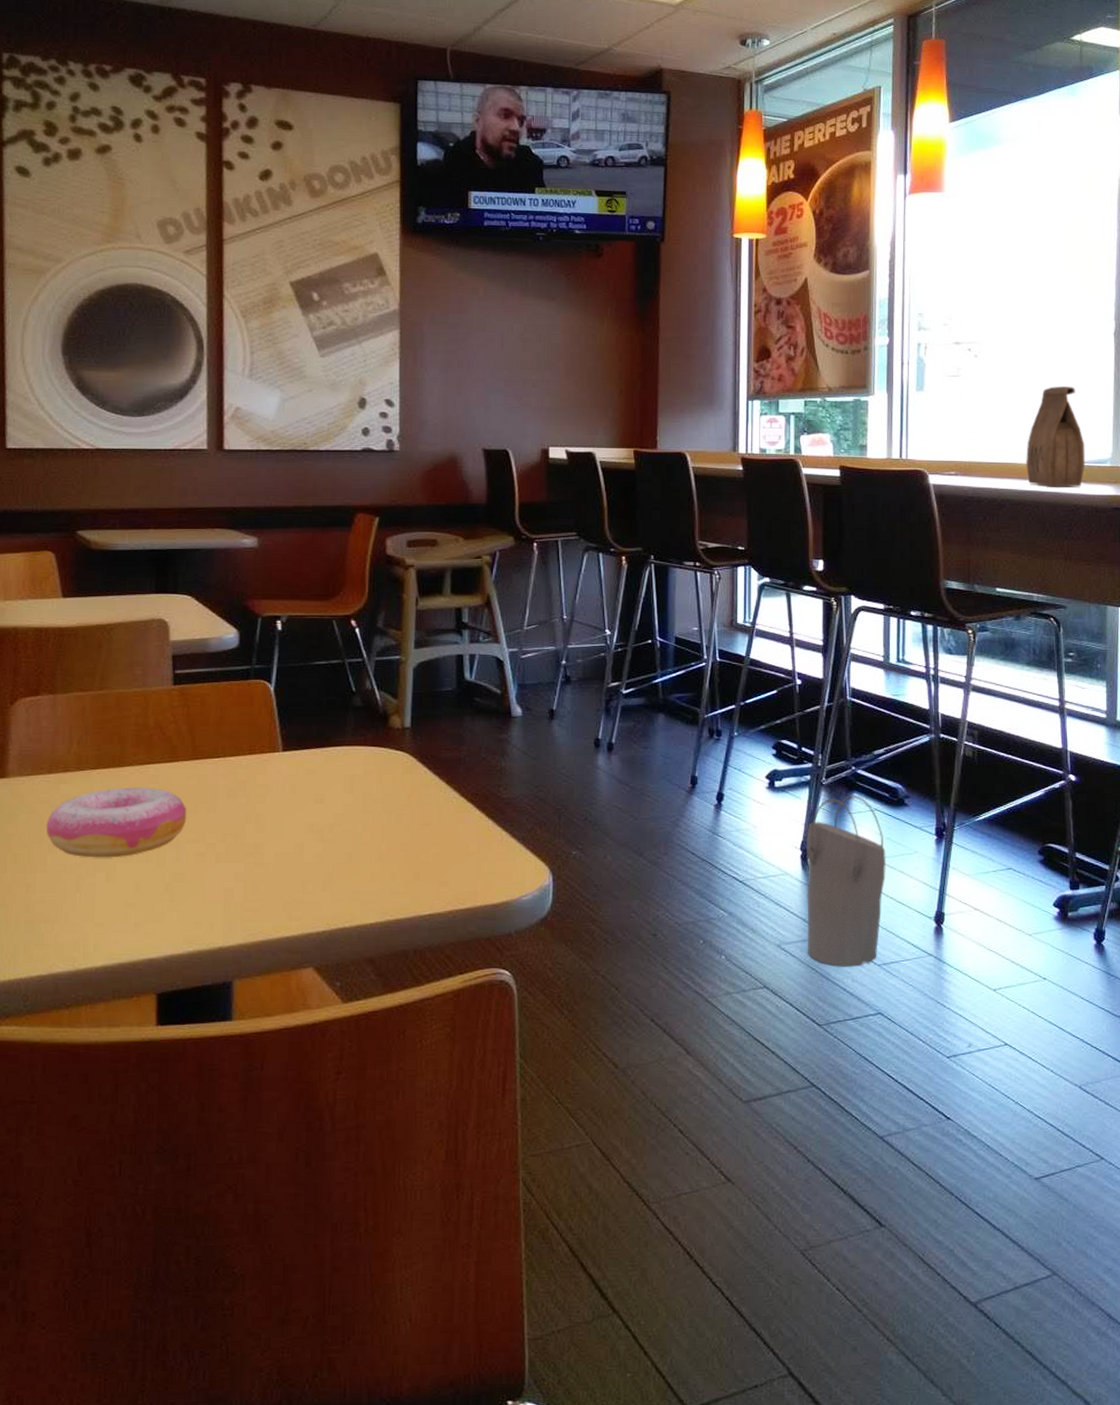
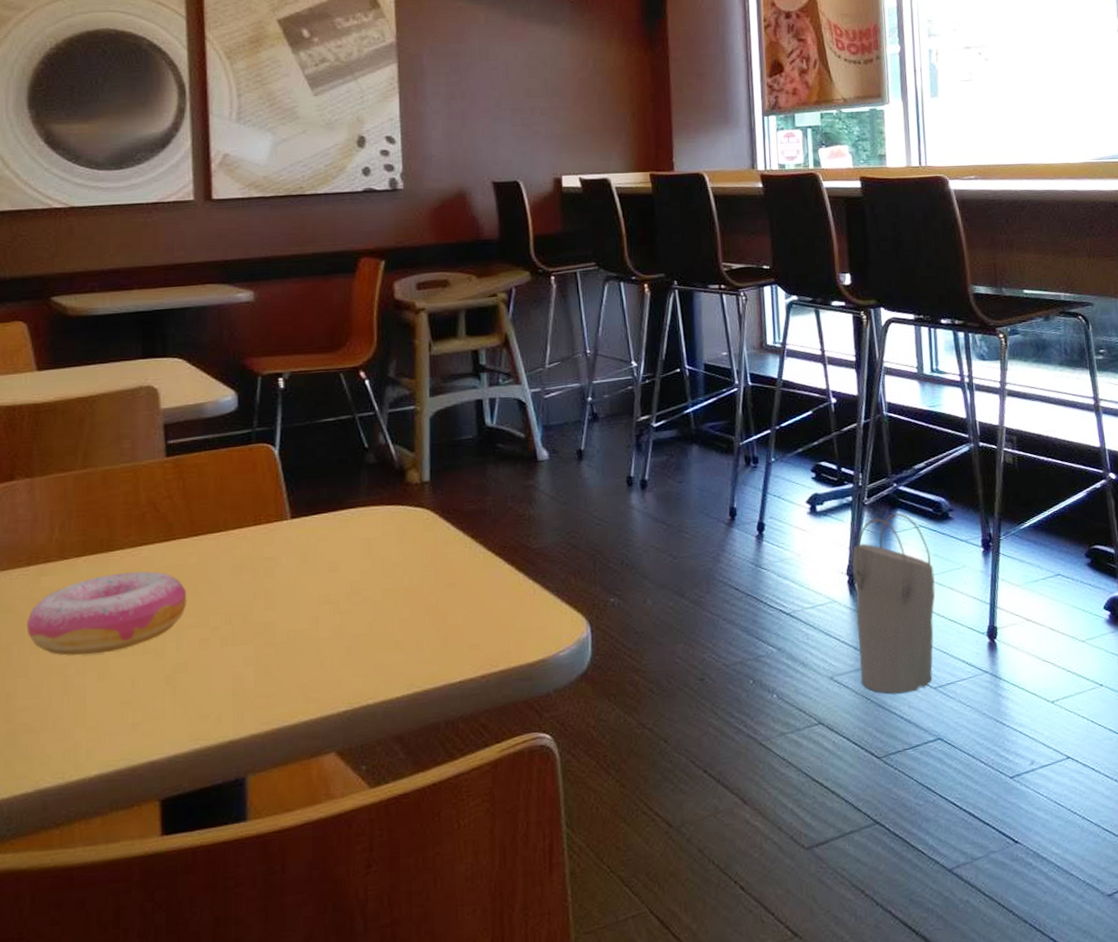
paper bag: present [1026,386,1085,487] -> none [1042,85,1101,185]

